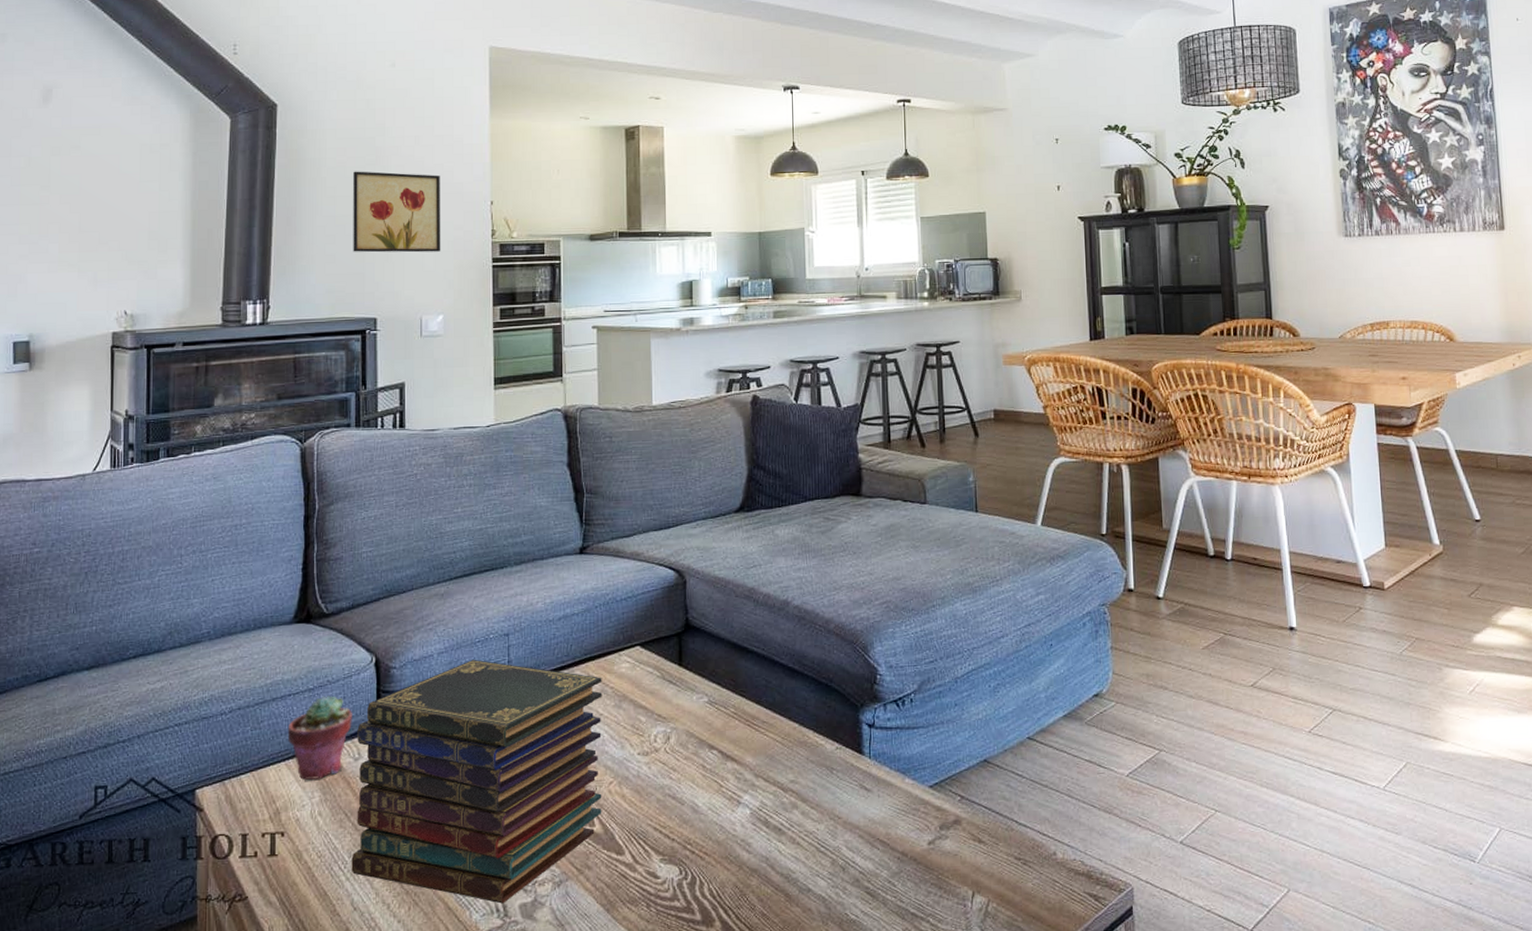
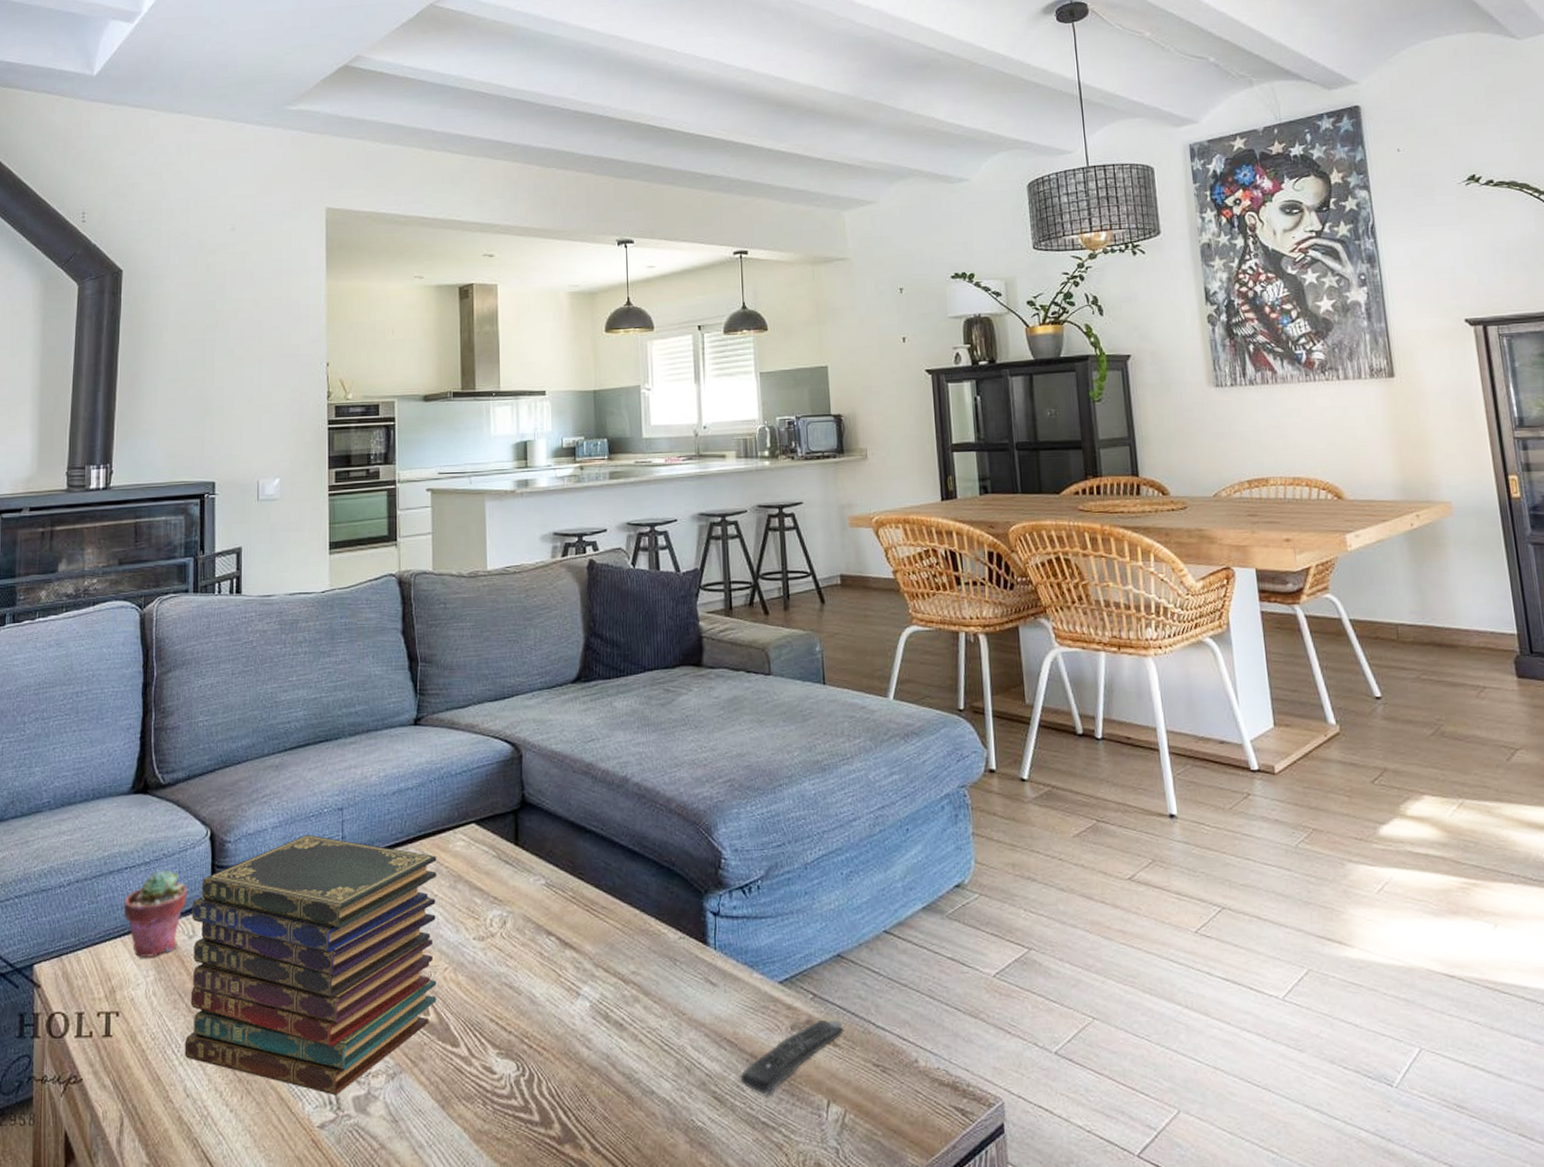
wall art: present [353,171,441,253] -> none [193,334,278,416]
remote control: none [893,819,988,890] -> present [741,1020,843,1097]

